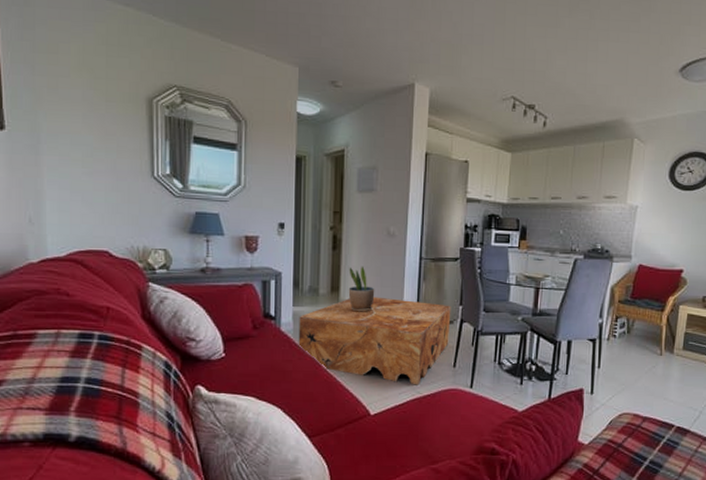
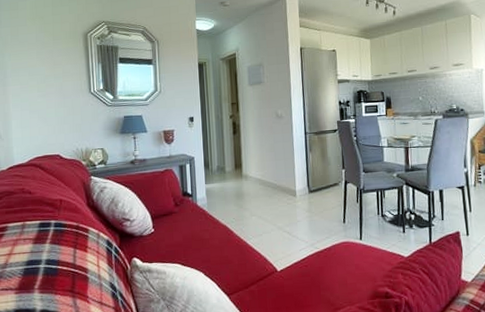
coffee table: present [298,297,451,385] -> none [211,169,337,242]
potted plant: present [348,266,375,312] -> none [248,144,271,184]

